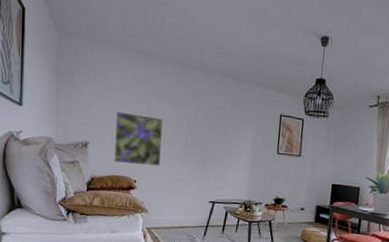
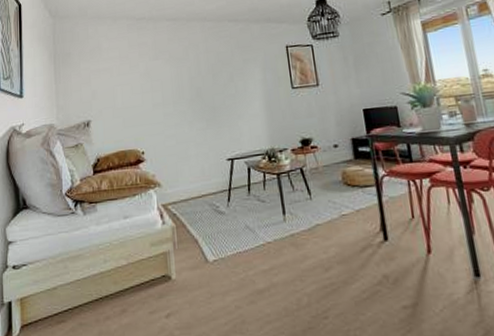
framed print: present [114,111,163,166] -> none [115,78,167,137]

